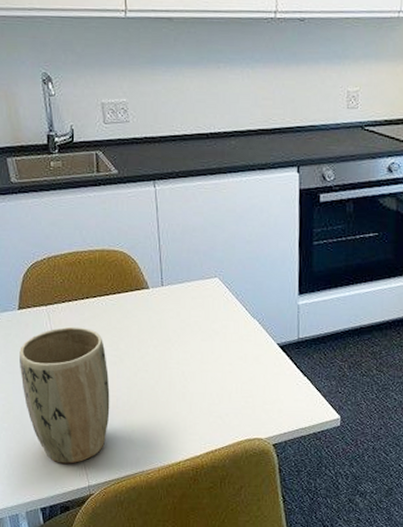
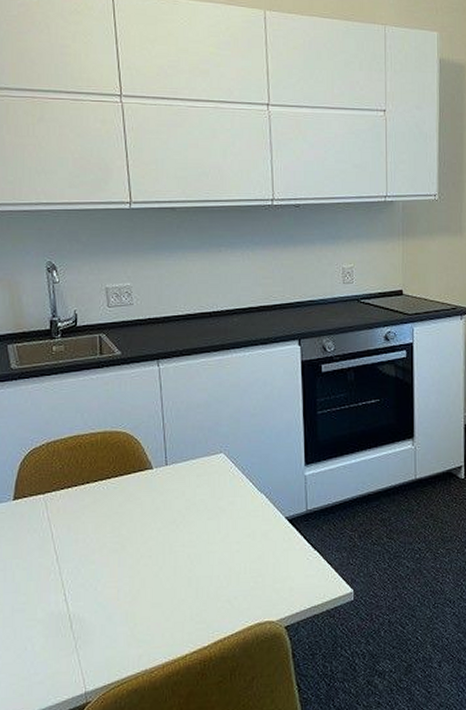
plant pot: present [19,326,110,464] -> none [12,514,110,669]

